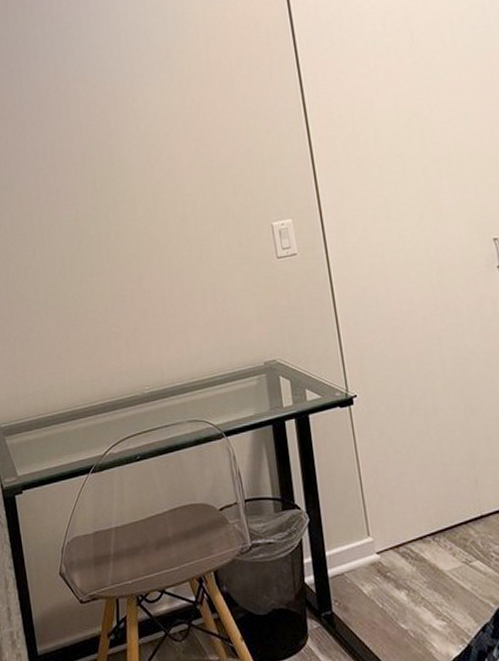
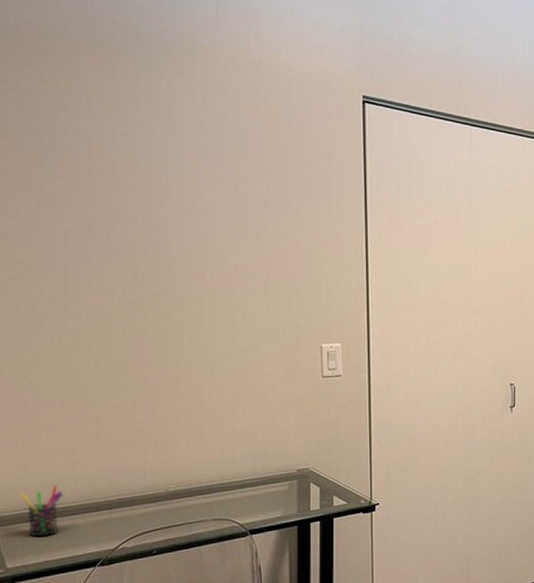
pen holder: none [22,392,56,444] -> present [20,484,64,536]

